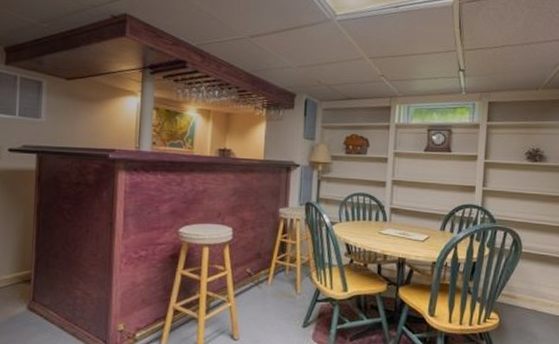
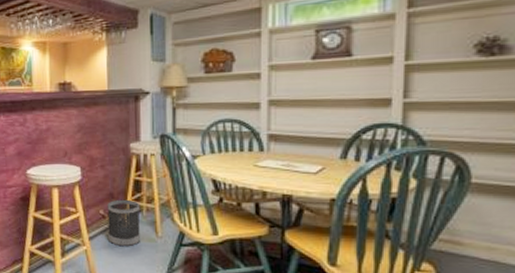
wastebasket: none [253,259,284,303] -> present [107,199,140,247]

